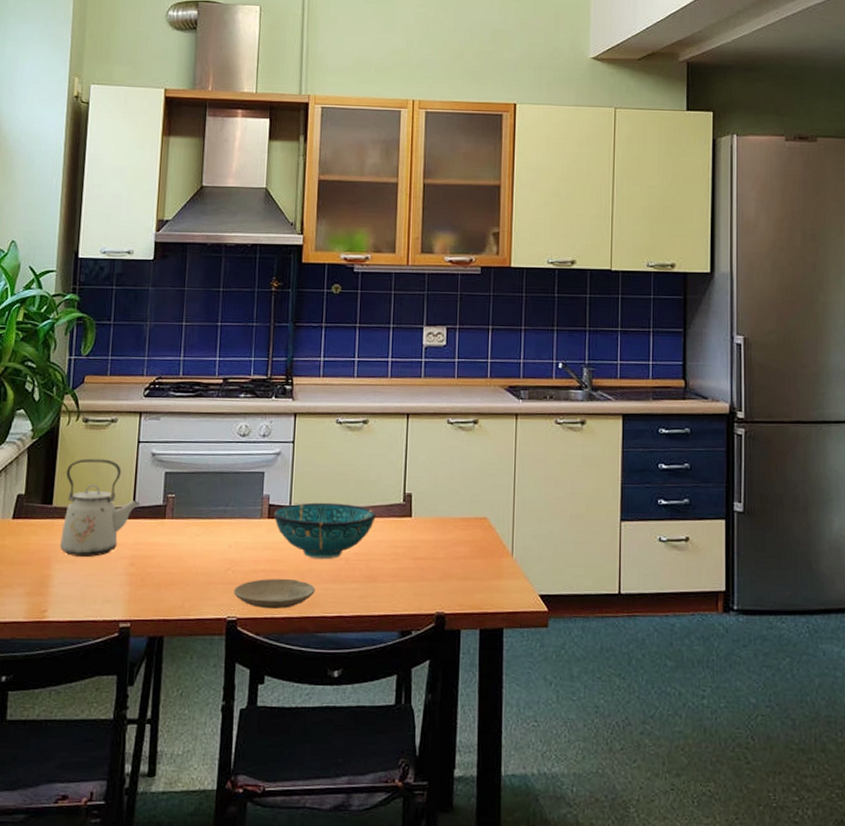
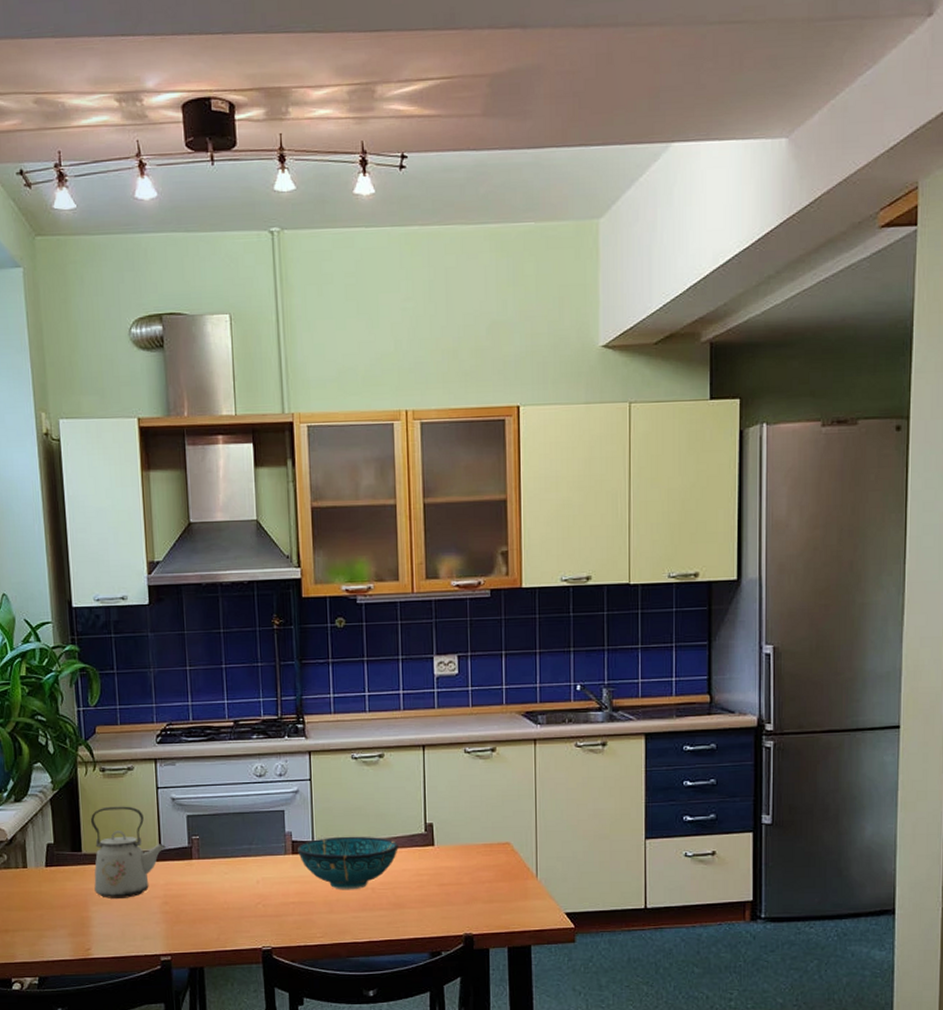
plate: present [234,579,316,609] -> none [266,910,345,937]

